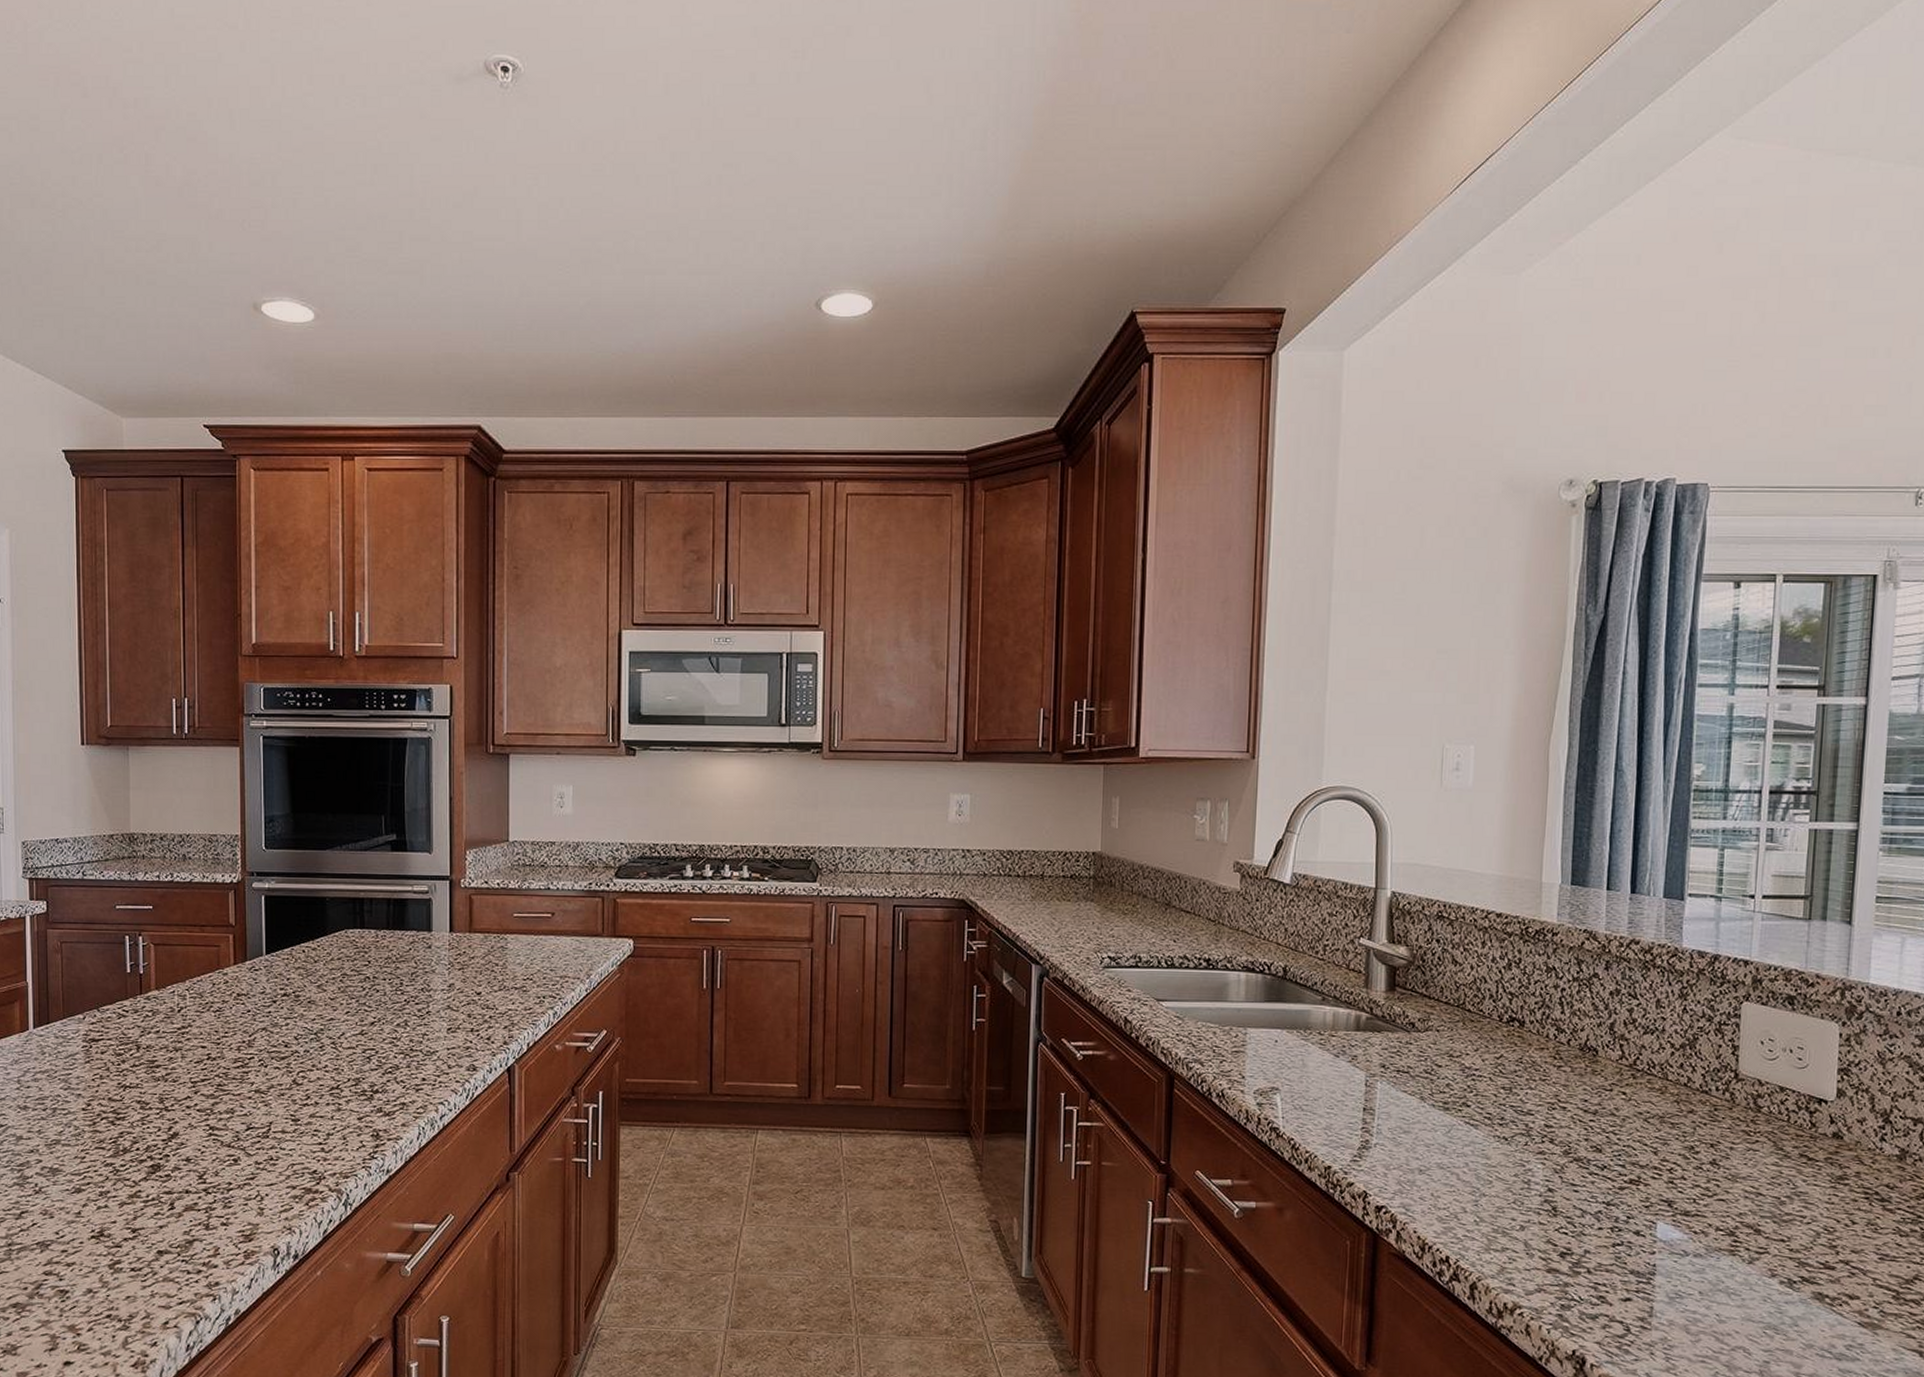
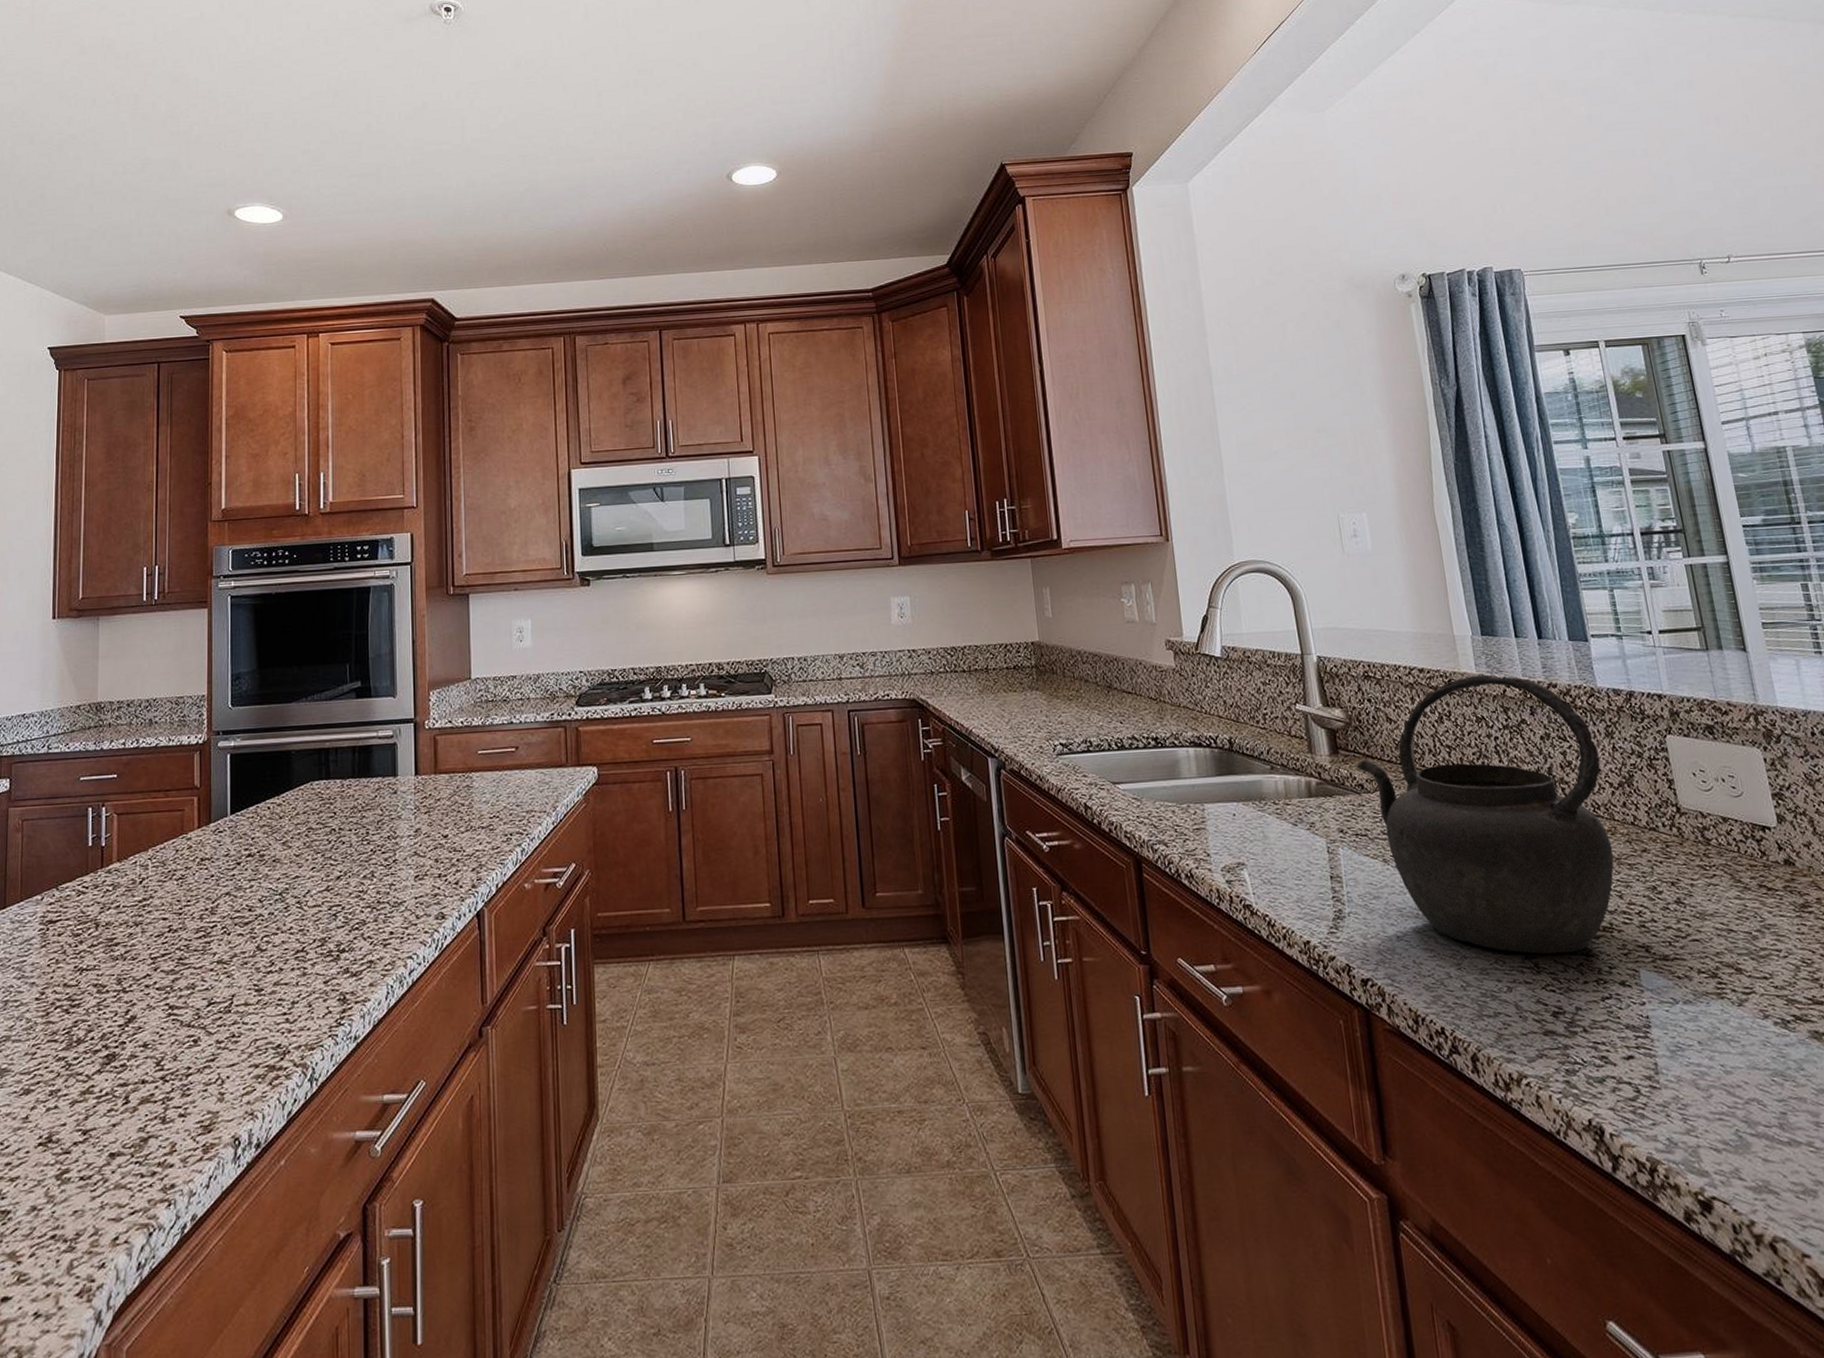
kettle: none [1411,924,1667,1201] -> present [1356,674,1614,955]

